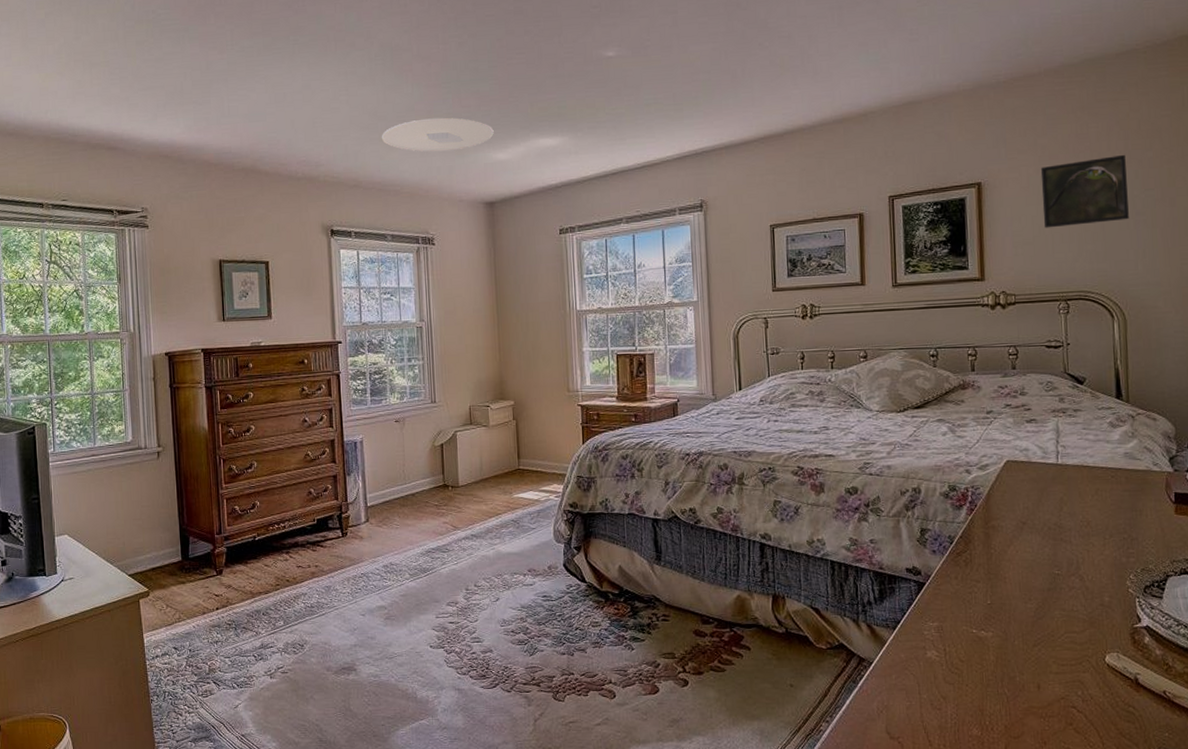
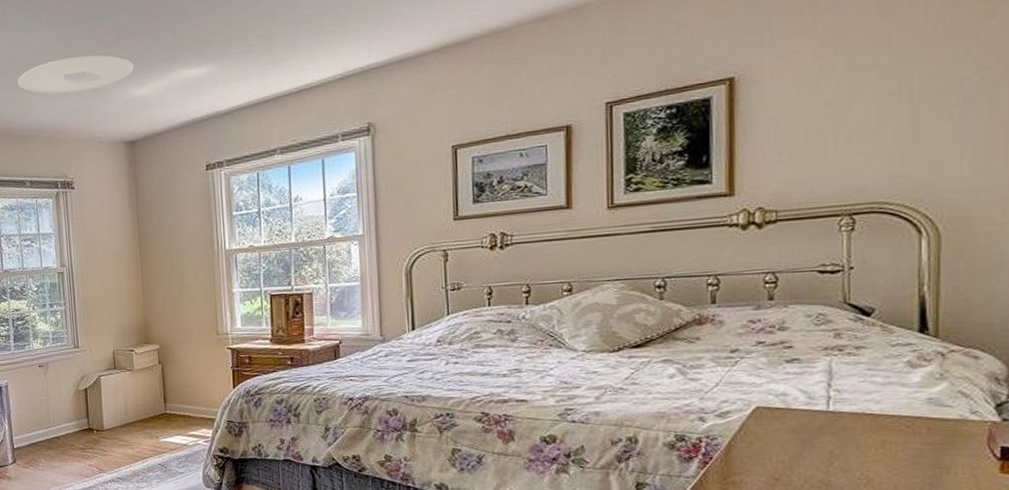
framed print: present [1040,154,1129,228] -> none [821,25,953,128]

